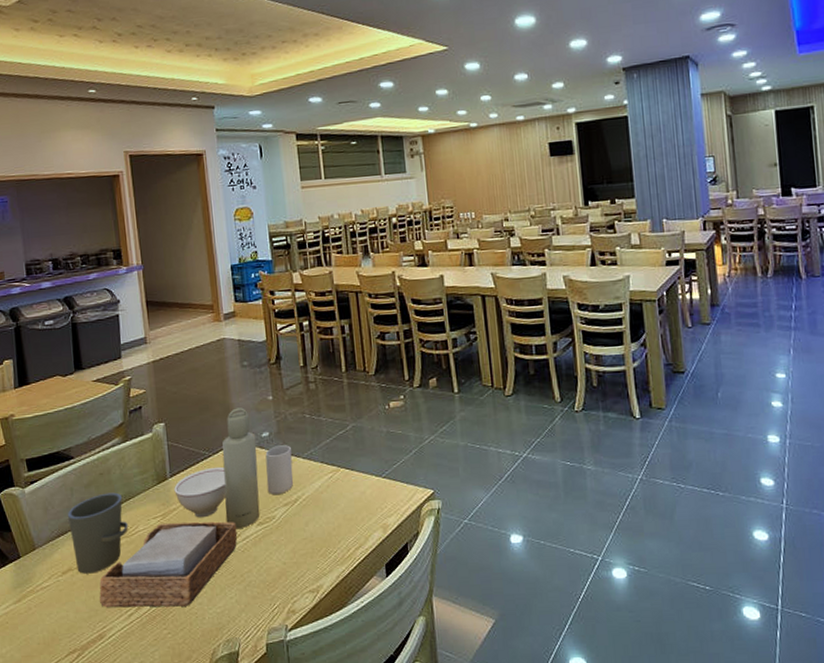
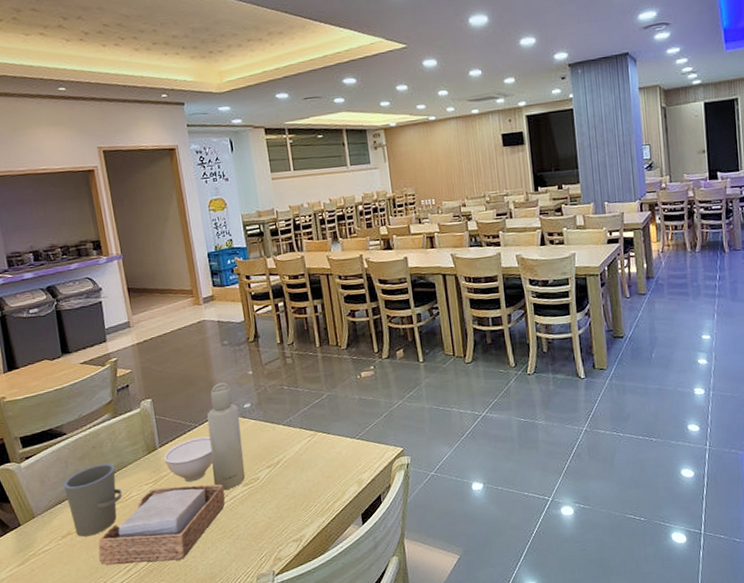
cup: present [265,445,294,495] -> none [248,414,275,459]

